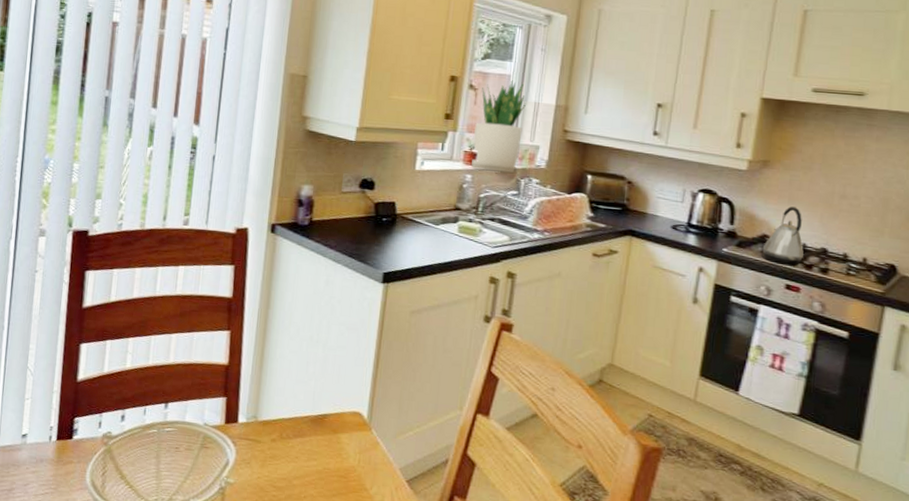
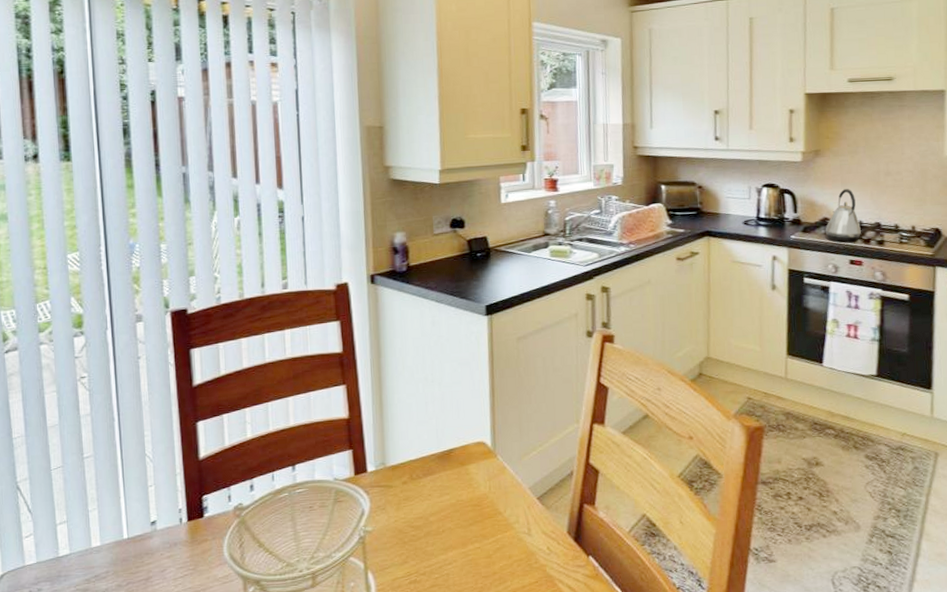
planter: present [471,80,527,174] -> none [551,106,596,195]

